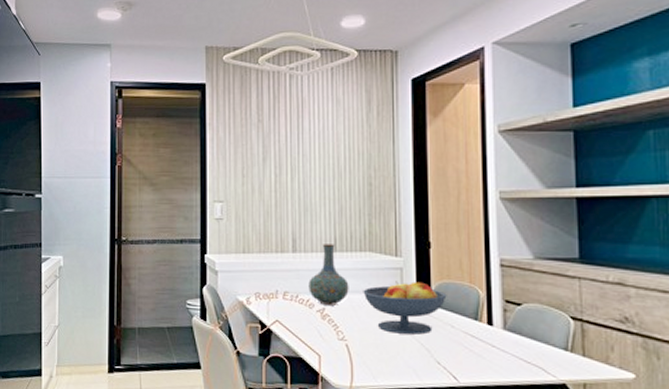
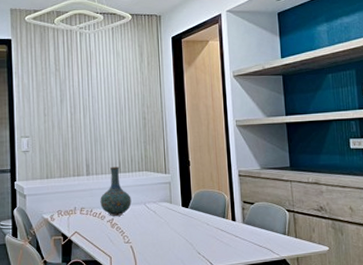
fruit bowl: present [363,281,447,335] -> none [142,192,203,234]

